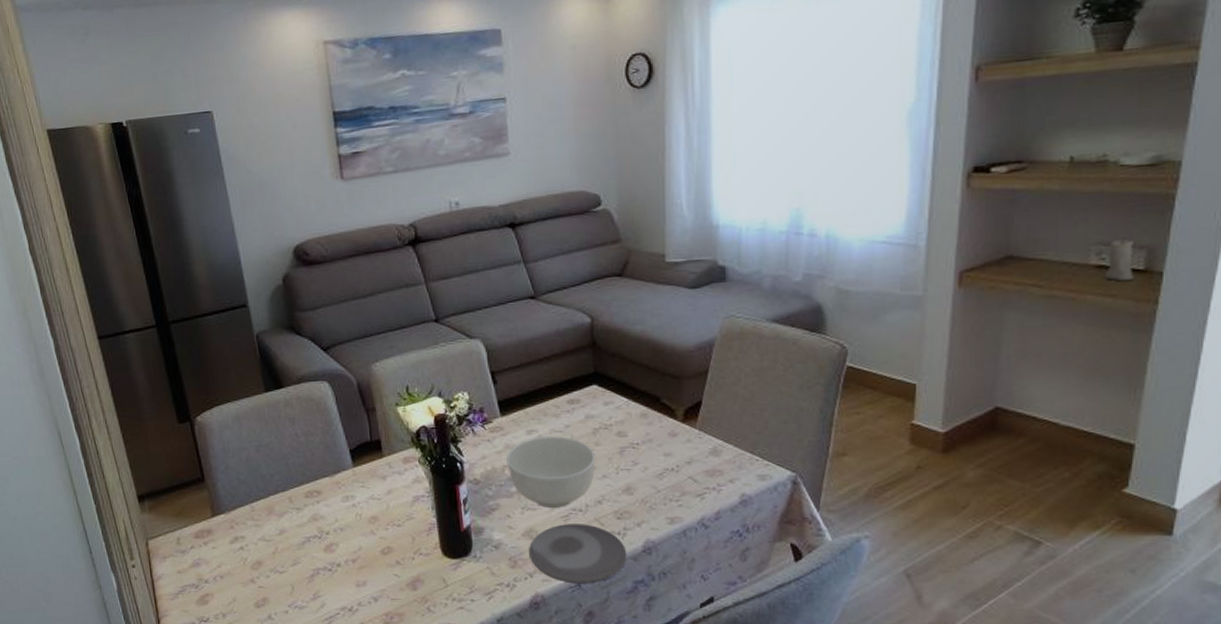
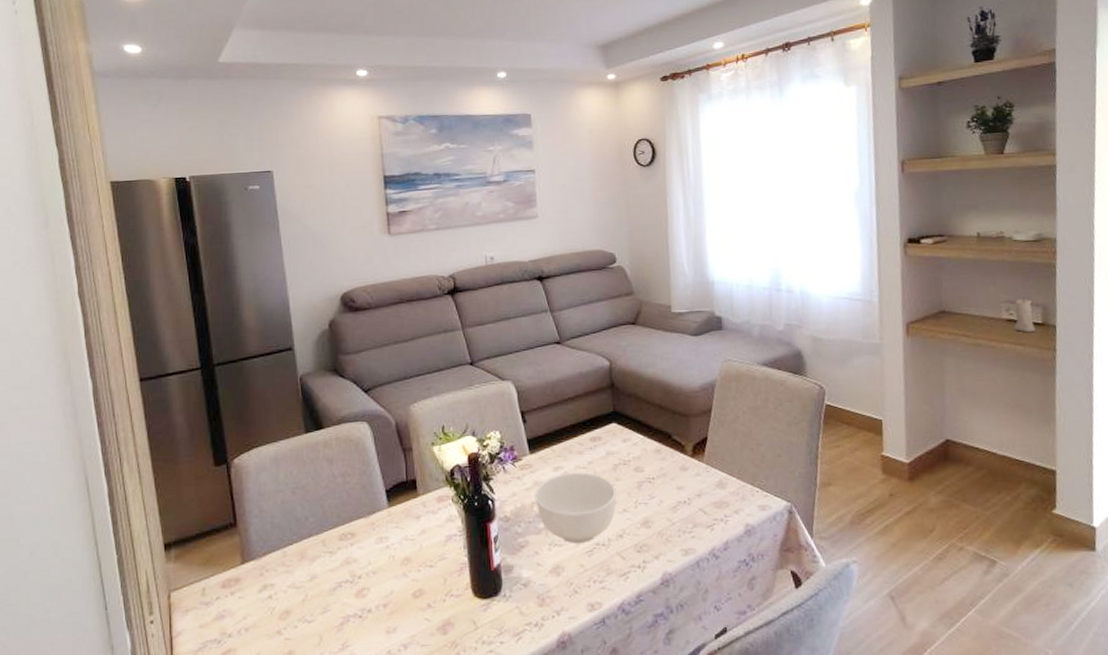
plate: present [528,524,627,584] -> none [555,558,647,620]

